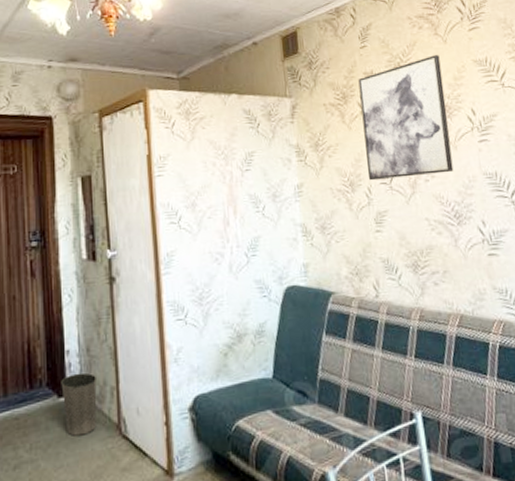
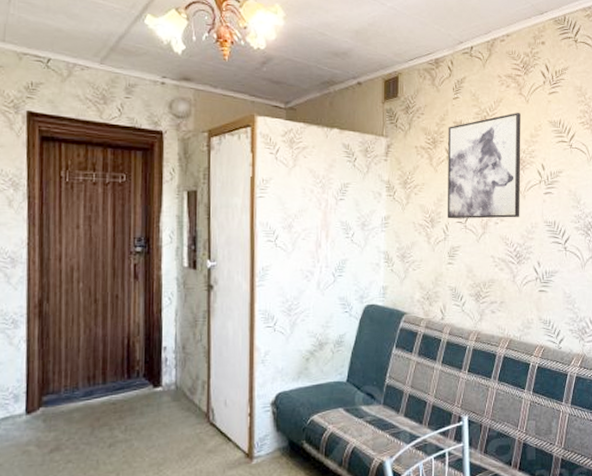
waste basket: present [61,372,97,436] -> none [157,367,190,421]

